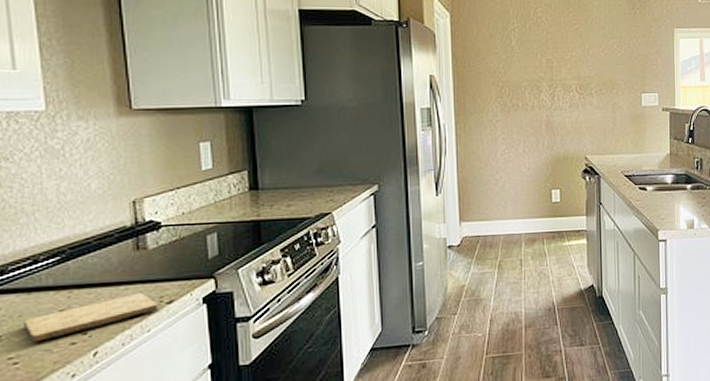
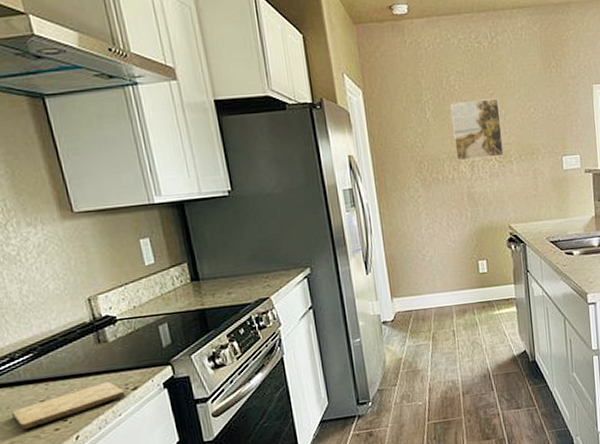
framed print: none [535,32,585,90] -> present [450,98,504,161]

